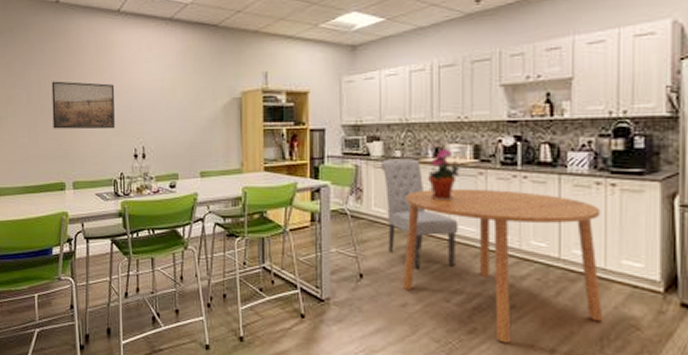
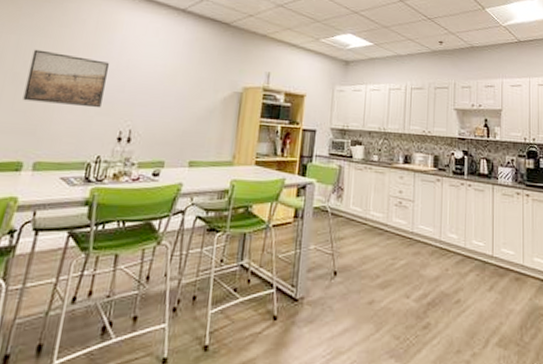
chair: present [380,159,459,269] -> none [360,162,420,266]
dining table: present [403,188,604,343] -> none [371,192,523,337]
potted plant: present [428,148,460,200] -> none [398,156,423,202]

